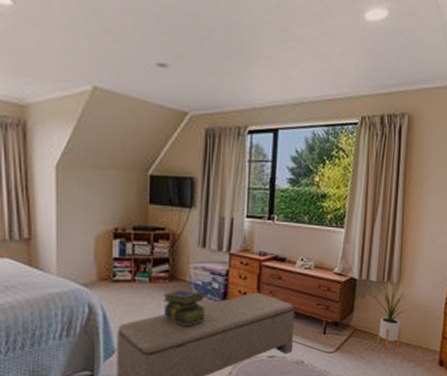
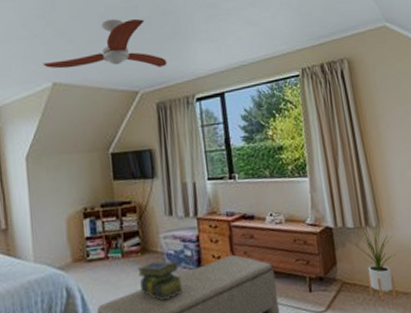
ceiling fan: none [84,22,224,89] -> present [43,19,167,69]

